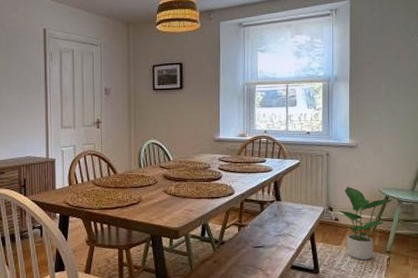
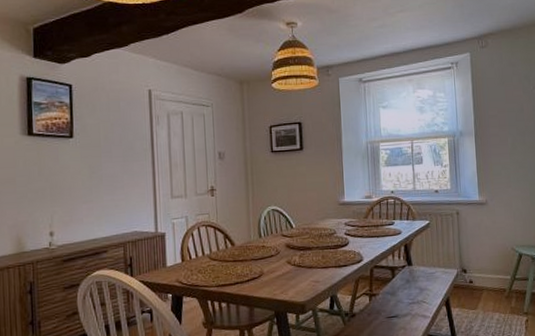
potted plant: present [338,187,392,261] -> none [472,246,526,324]

